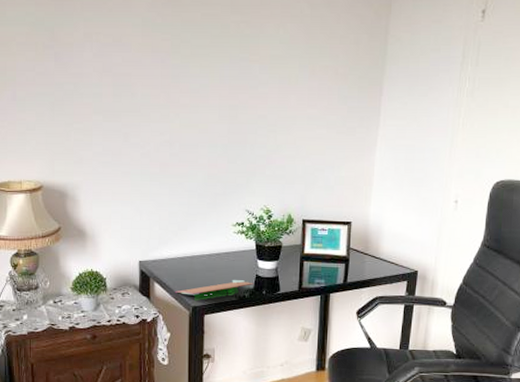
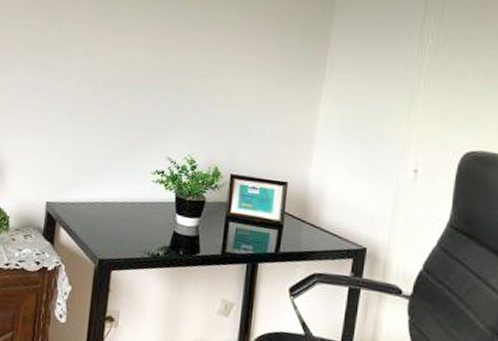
notebook: present [176,280,253,300] -> none [82,234,170,253]

